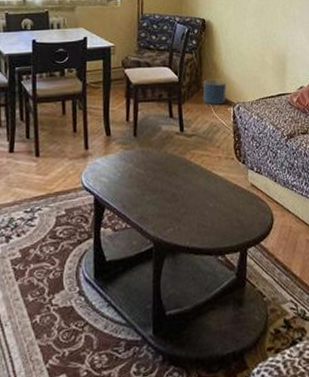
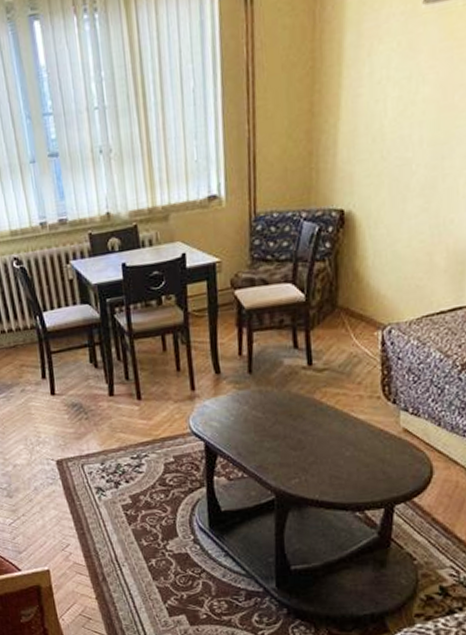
planter: present [203,78,227,105] -> none [339,293,374,329]

